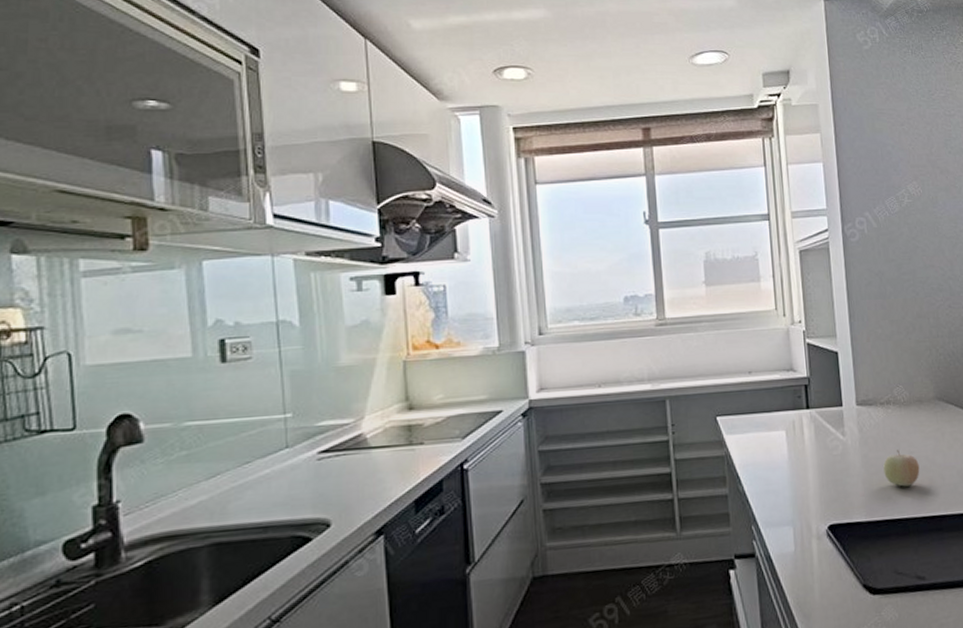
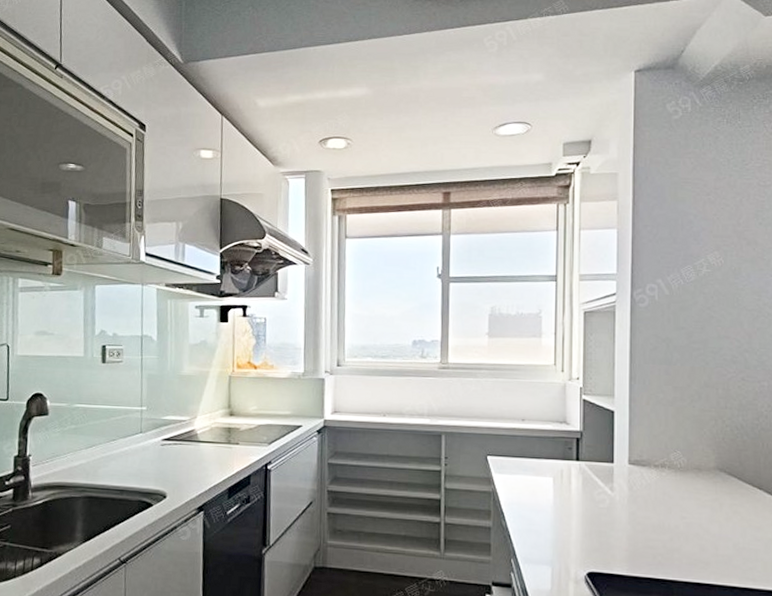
fruit: present [883,450,920,487] -> none [651,513,691,550]

